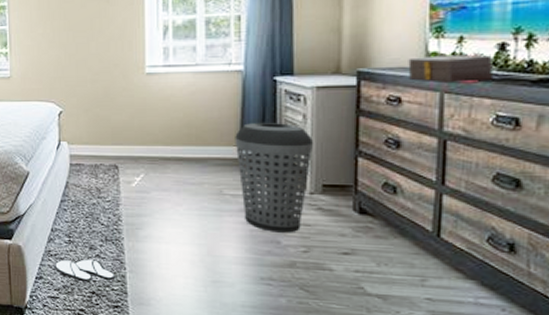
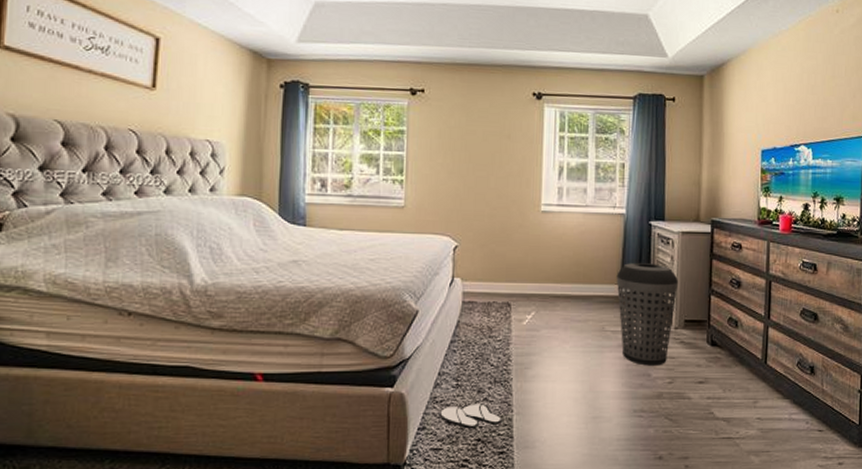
jewelry box: present [408,54,493,84] -> none [746,210,801,235]

